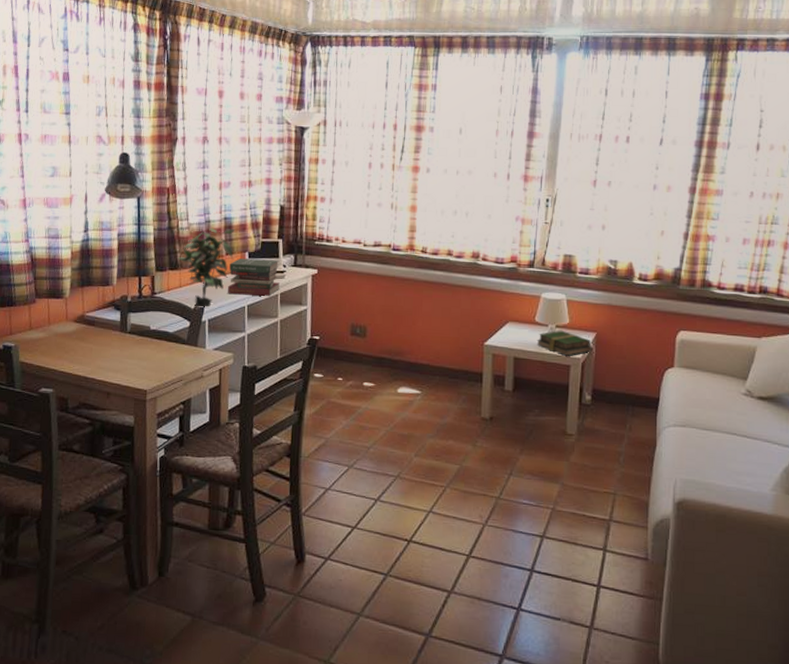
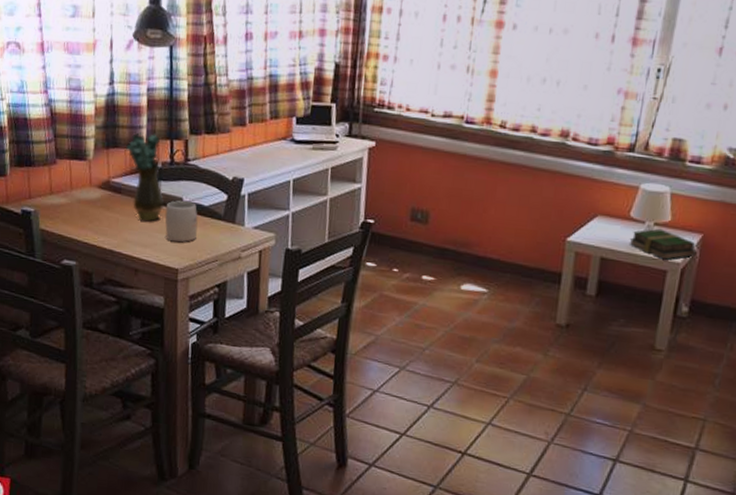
vase: none [99,269,134,348] -> present [126,129,165,221]
mug: none [134,329,164,366] -> present [164,201,198,242]
potted plant: present [177,228,235,306] -> none [214,87,282,179]
books: present [227,258,280,296] -> none [270,124,331,170]

